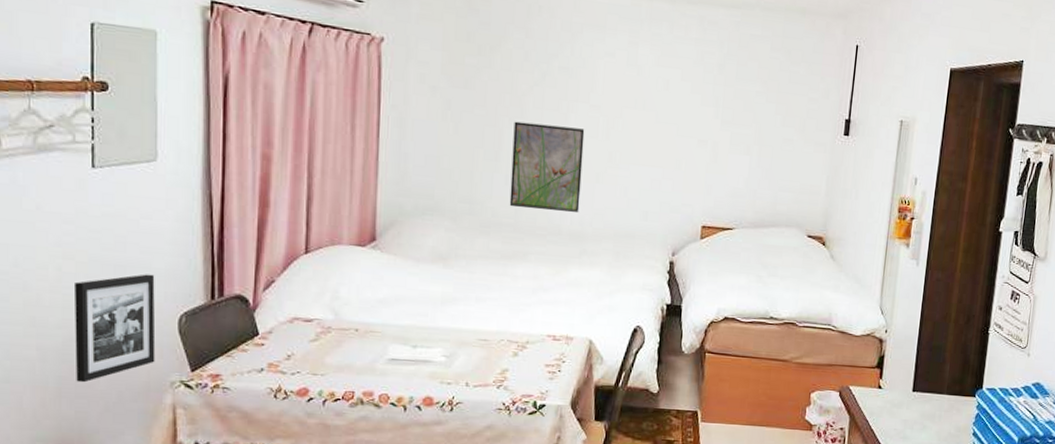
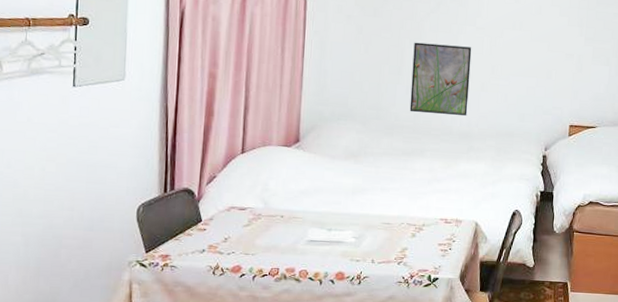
picture frame: present [75,274,156,383] -> none [52,172,119,263]

